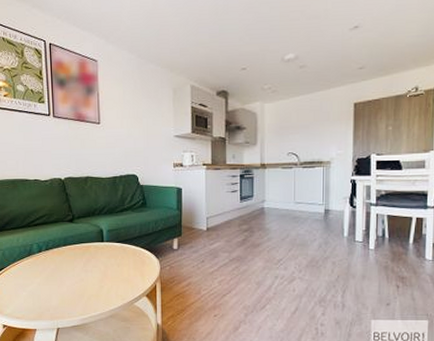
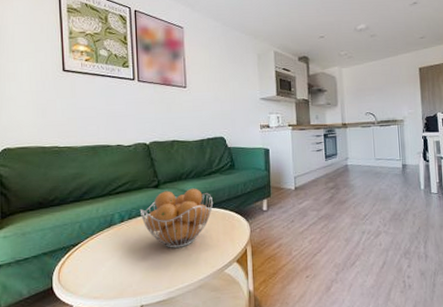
fruit basket: none [55,224,124,279] -> present [139,188,213,248]

